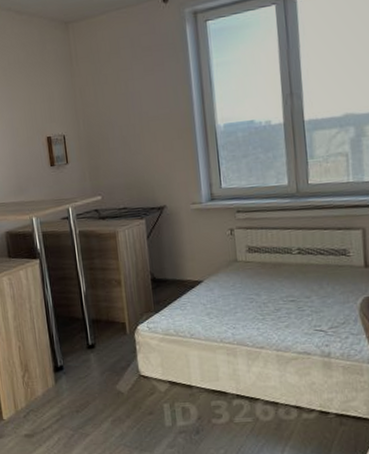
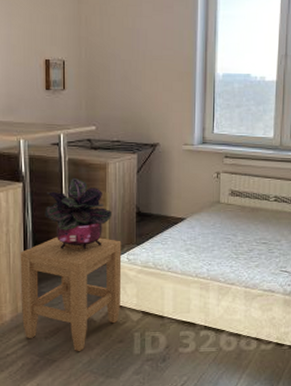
stool: none [44,307,146,425] -> present [20,237,122,352]
potted plant: none [62,249,127,322] -> present [44,177,111,250]

